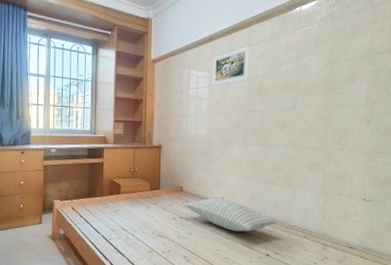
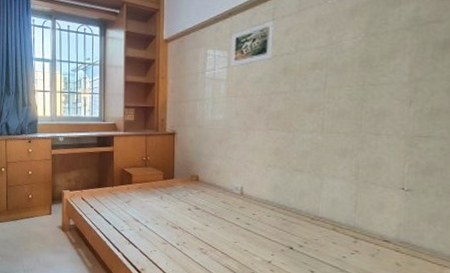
pillow: present [183,197,278,232] -> none [199,187,304,223]

